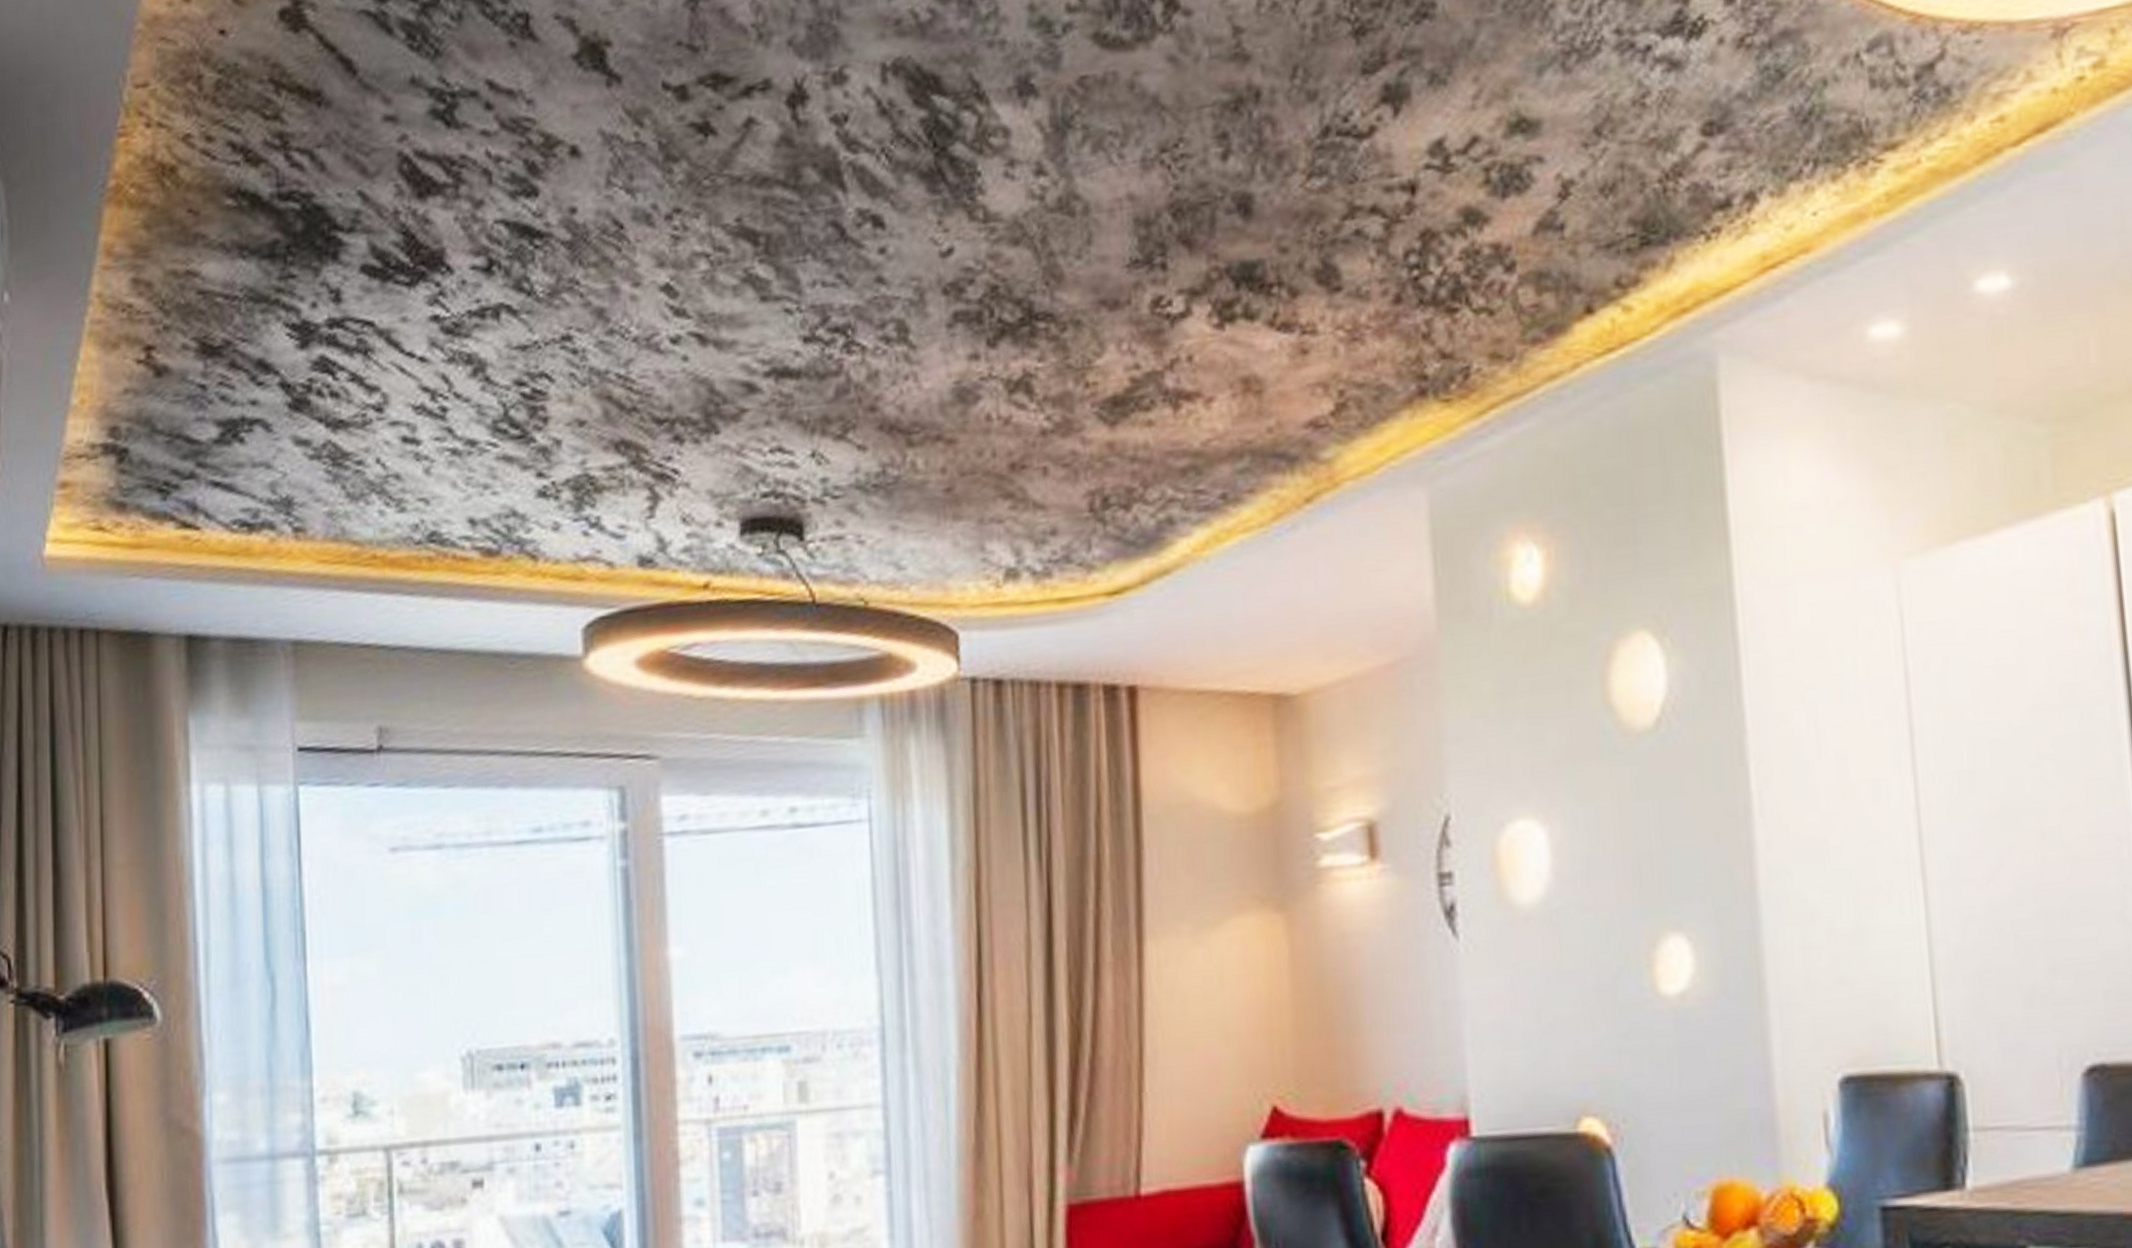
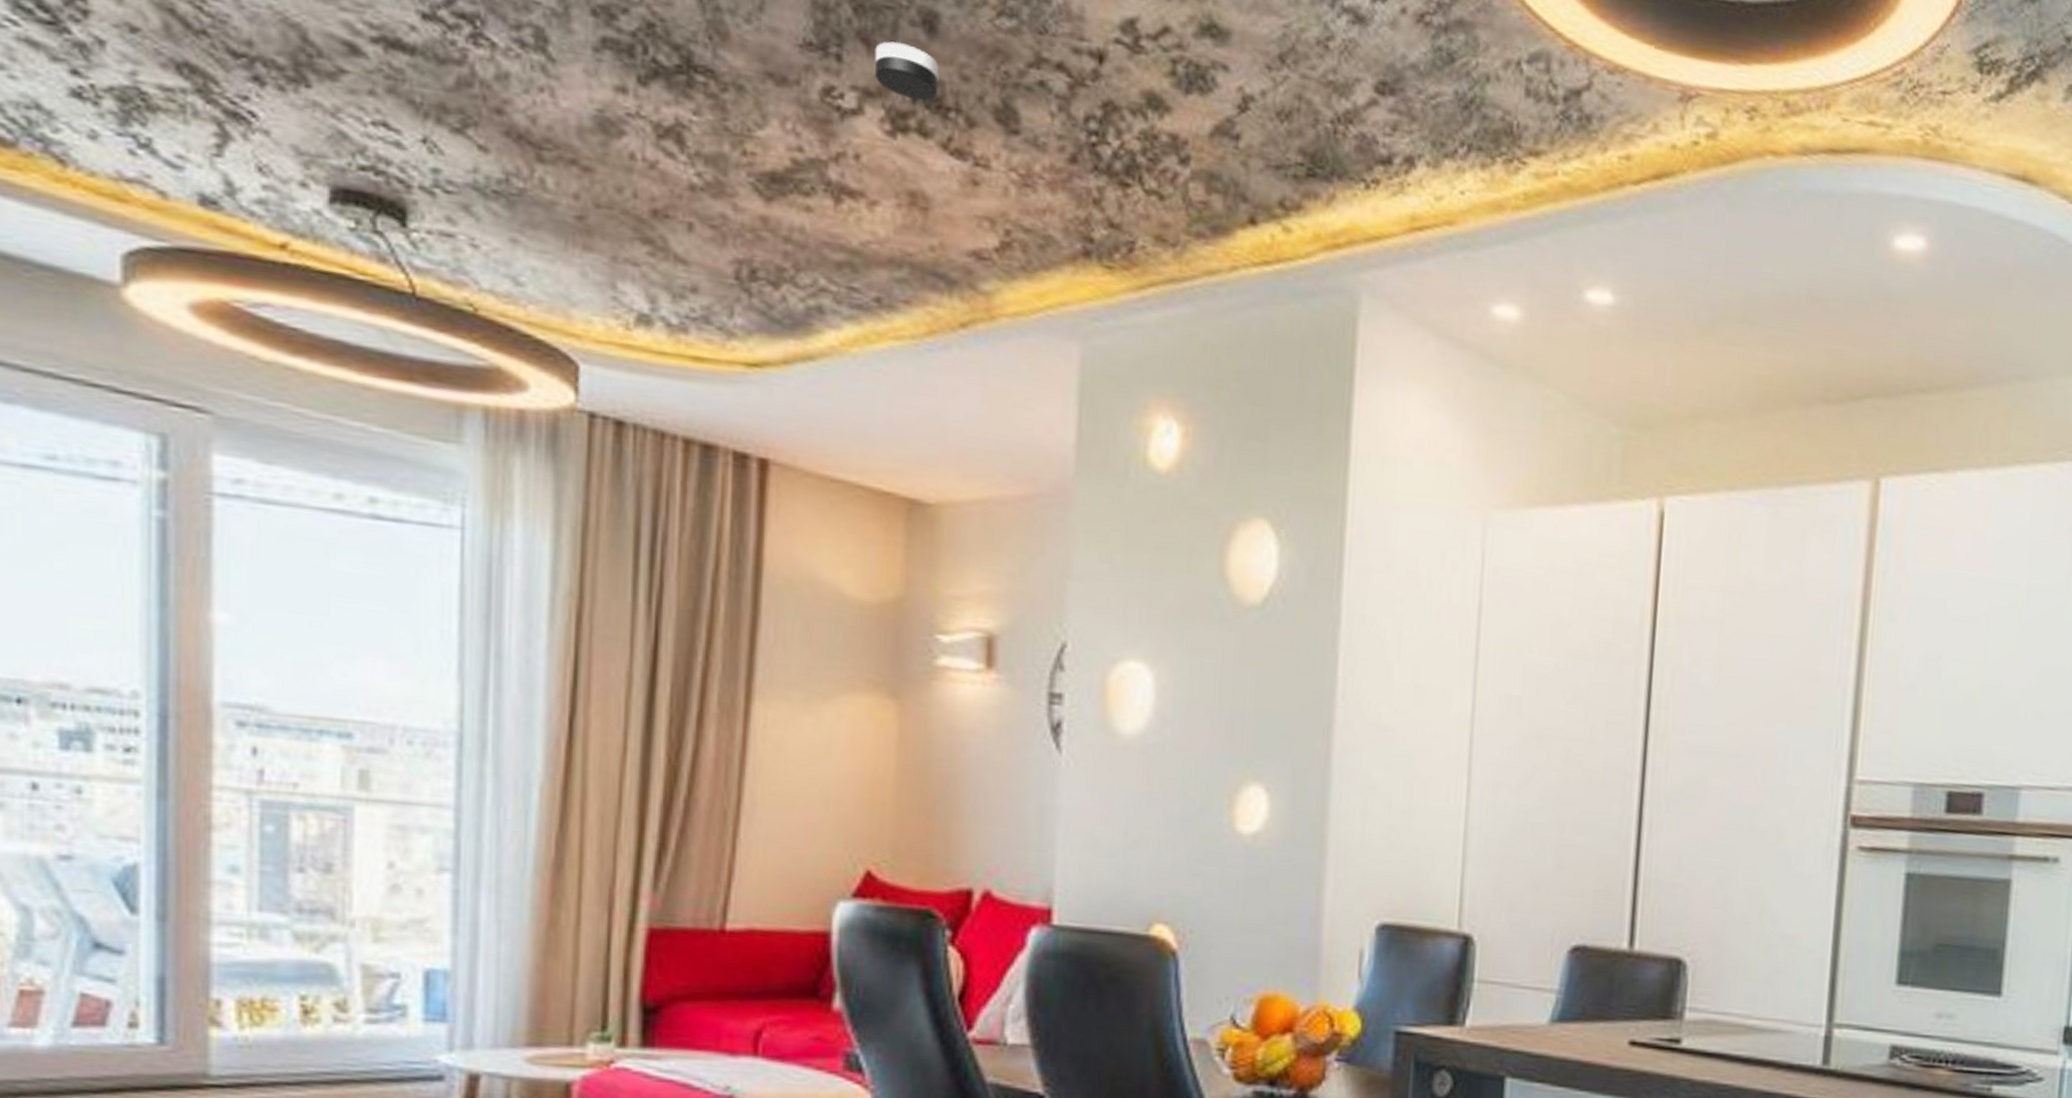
smoke detector: none [1196,233,1260,287] -> present [874,41,939,101]

